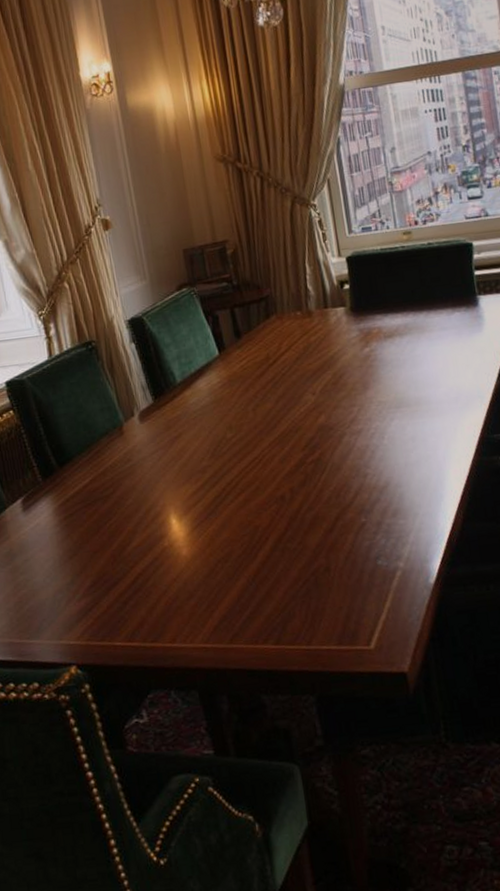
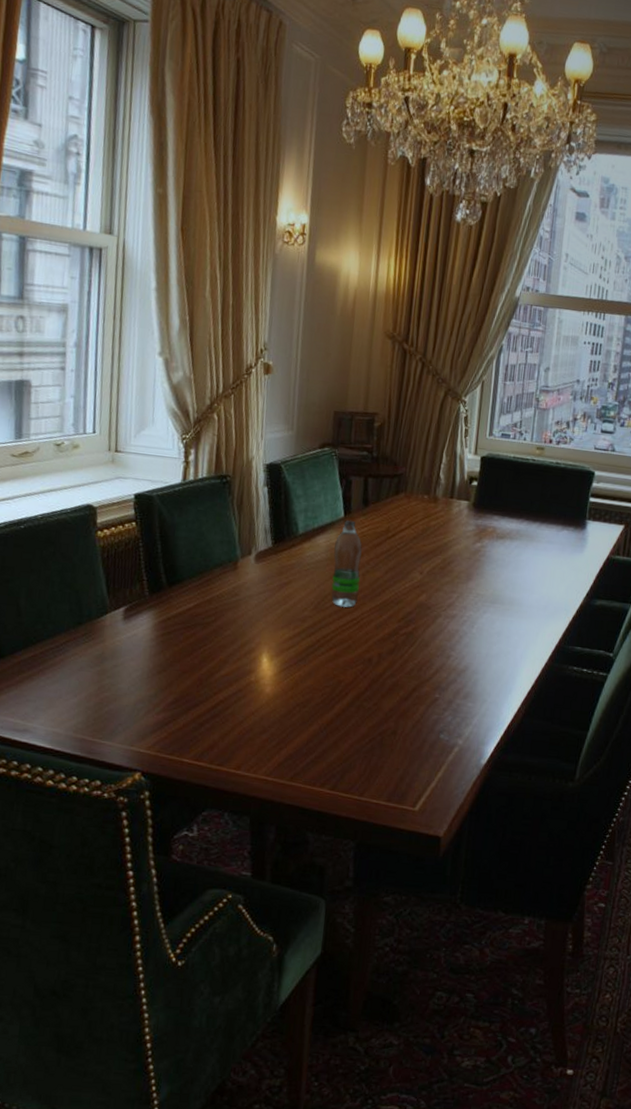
bottle: none [216,356,254,449] -> present [331,520,362,608]

